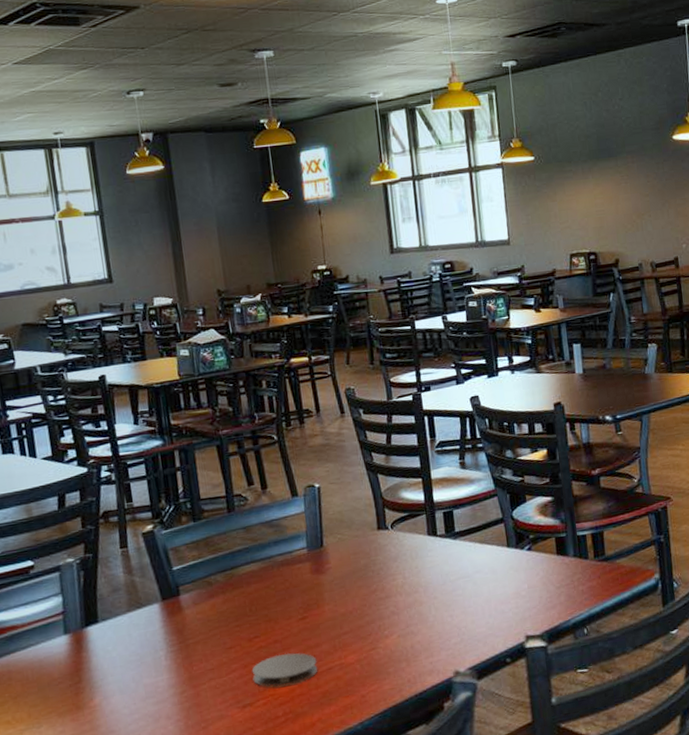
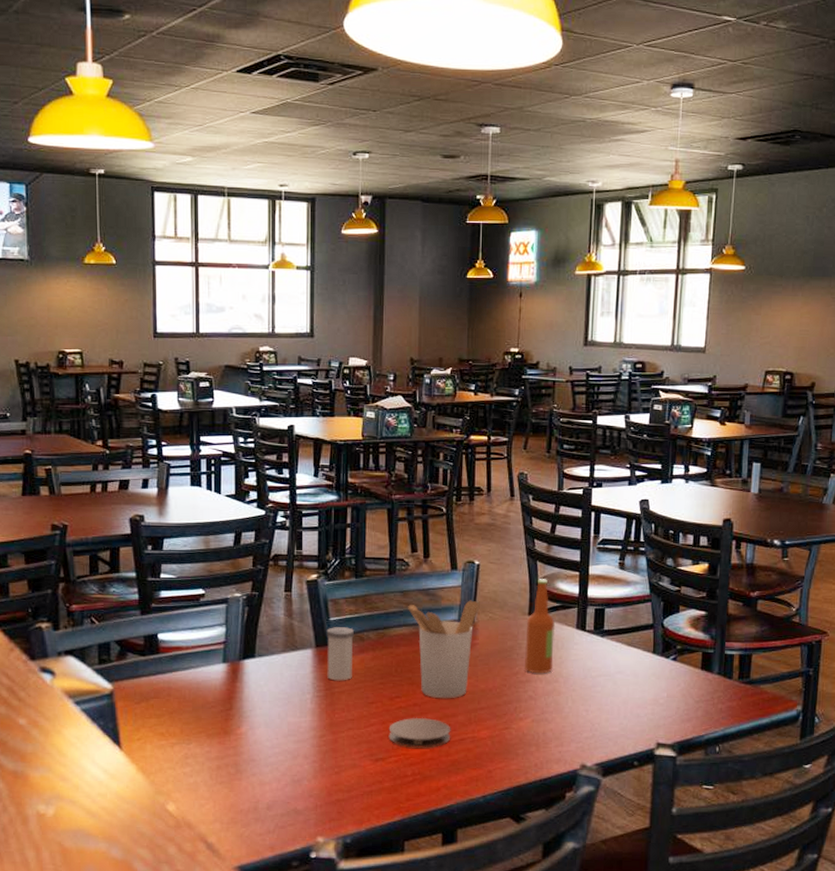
salt shaker: none [171,574,205,632] -> present [326,627,354,681]
utensil holder: none [252,524,327,631] -> present [407,600,480,699]
beer bottle: none [376,490,411,588] -> present [524,579,556,674]

